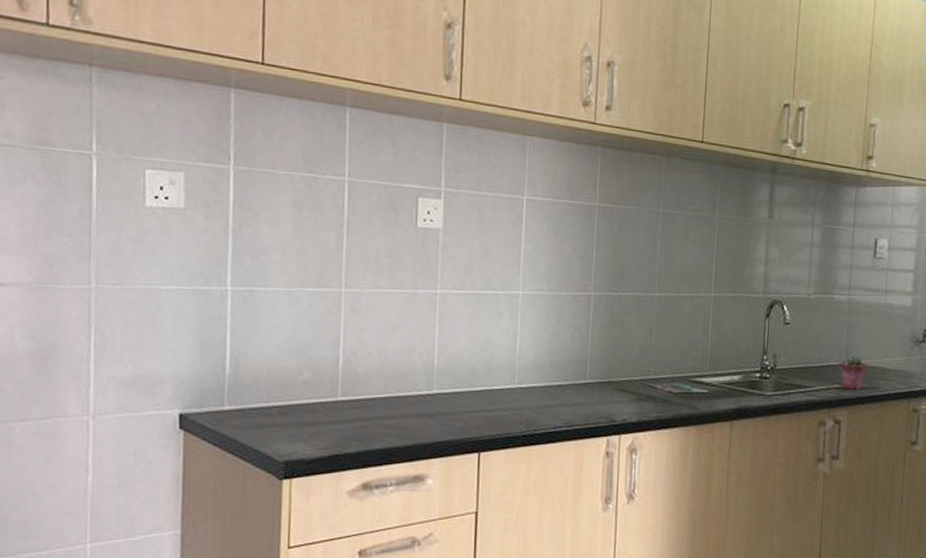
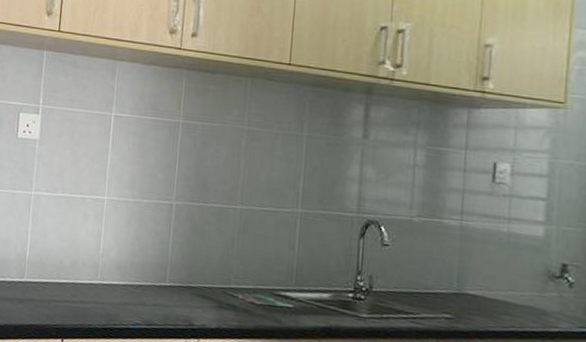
potted succulent: present [839,353,867,390] -> none [449,282,486,323]

